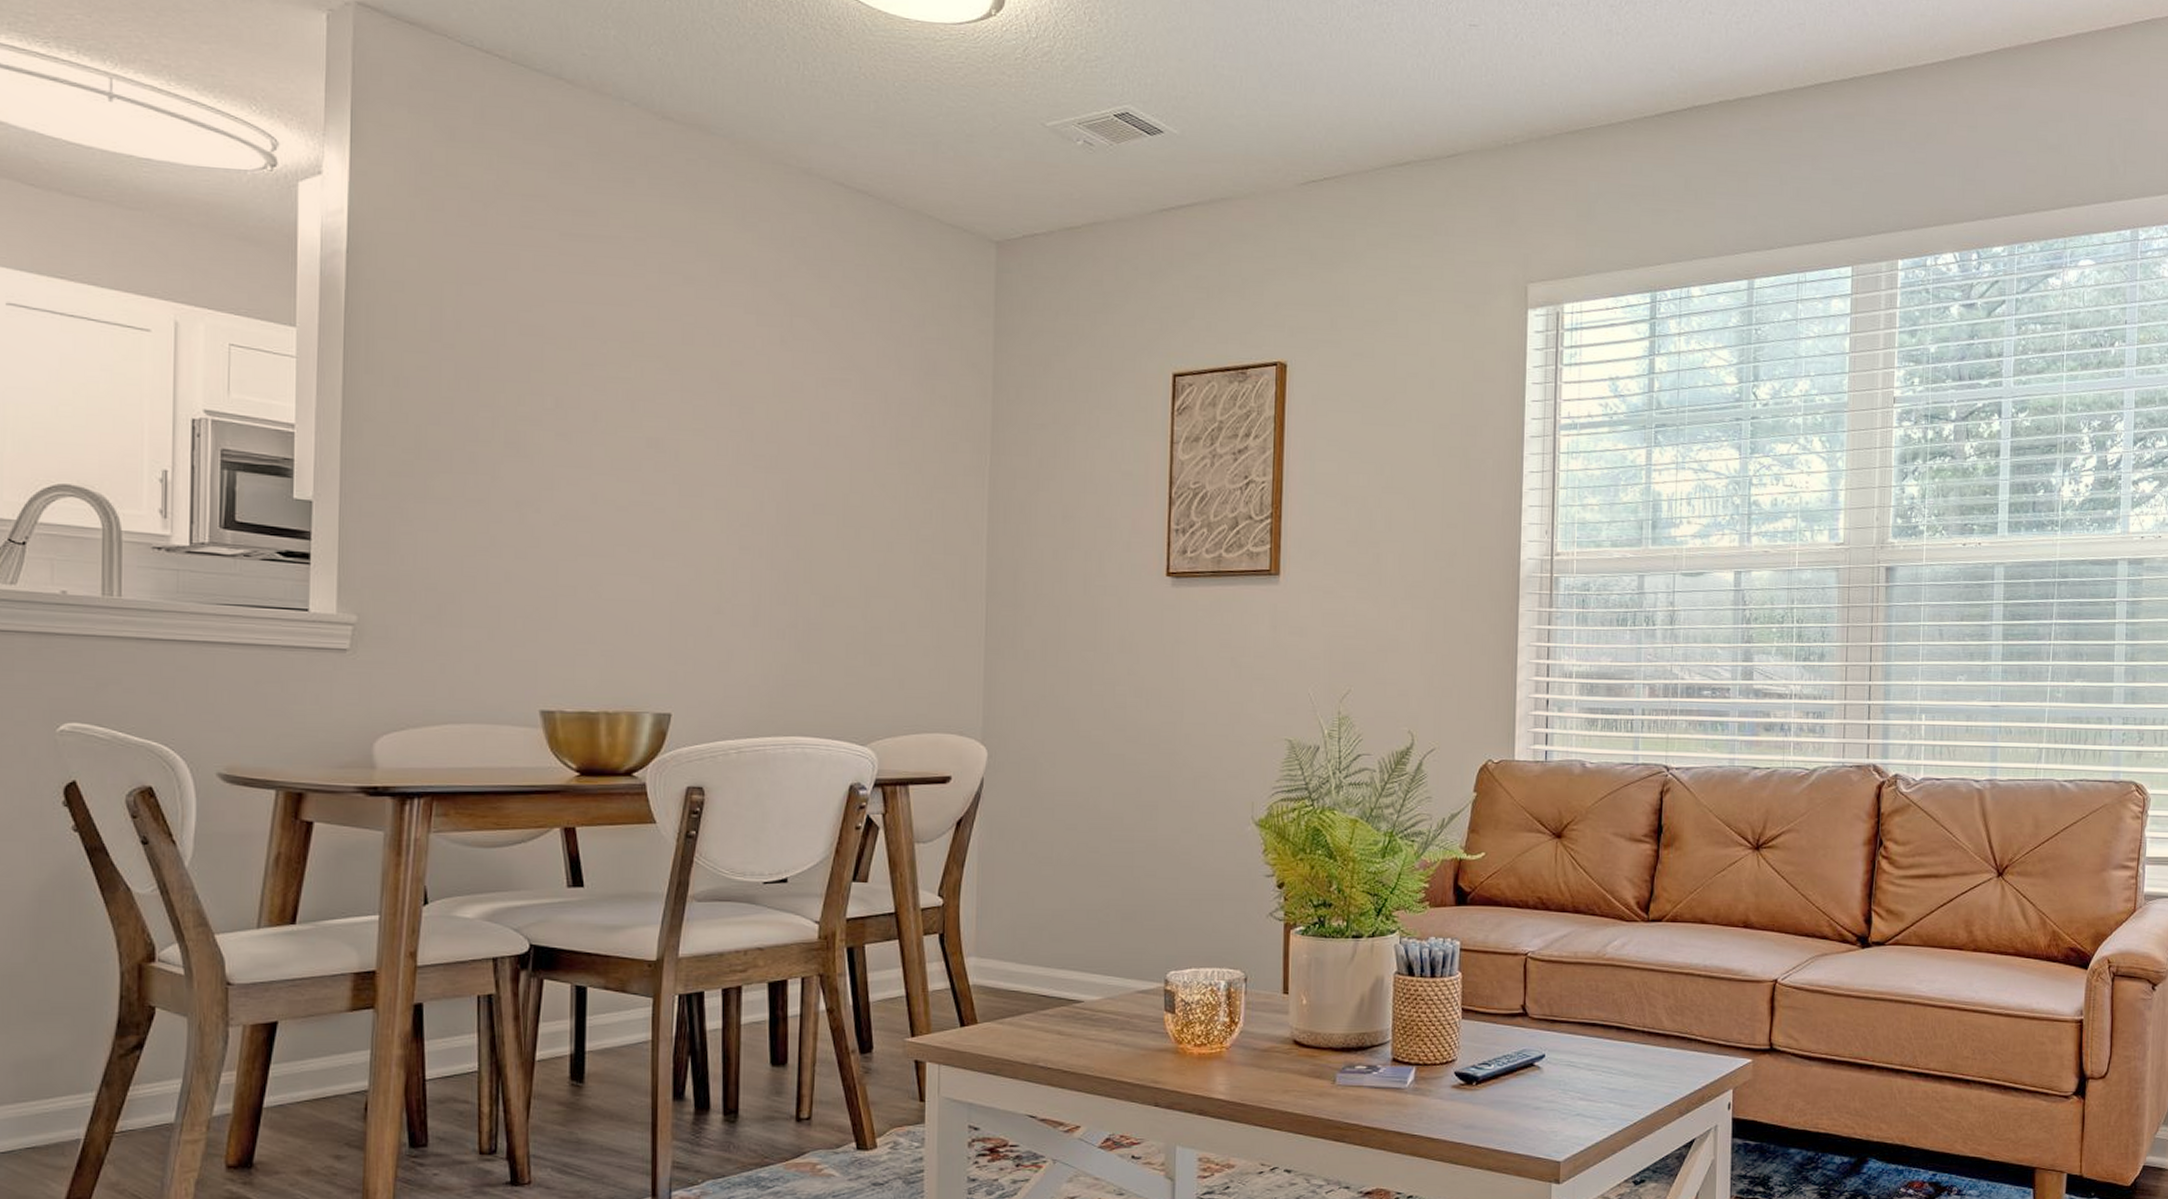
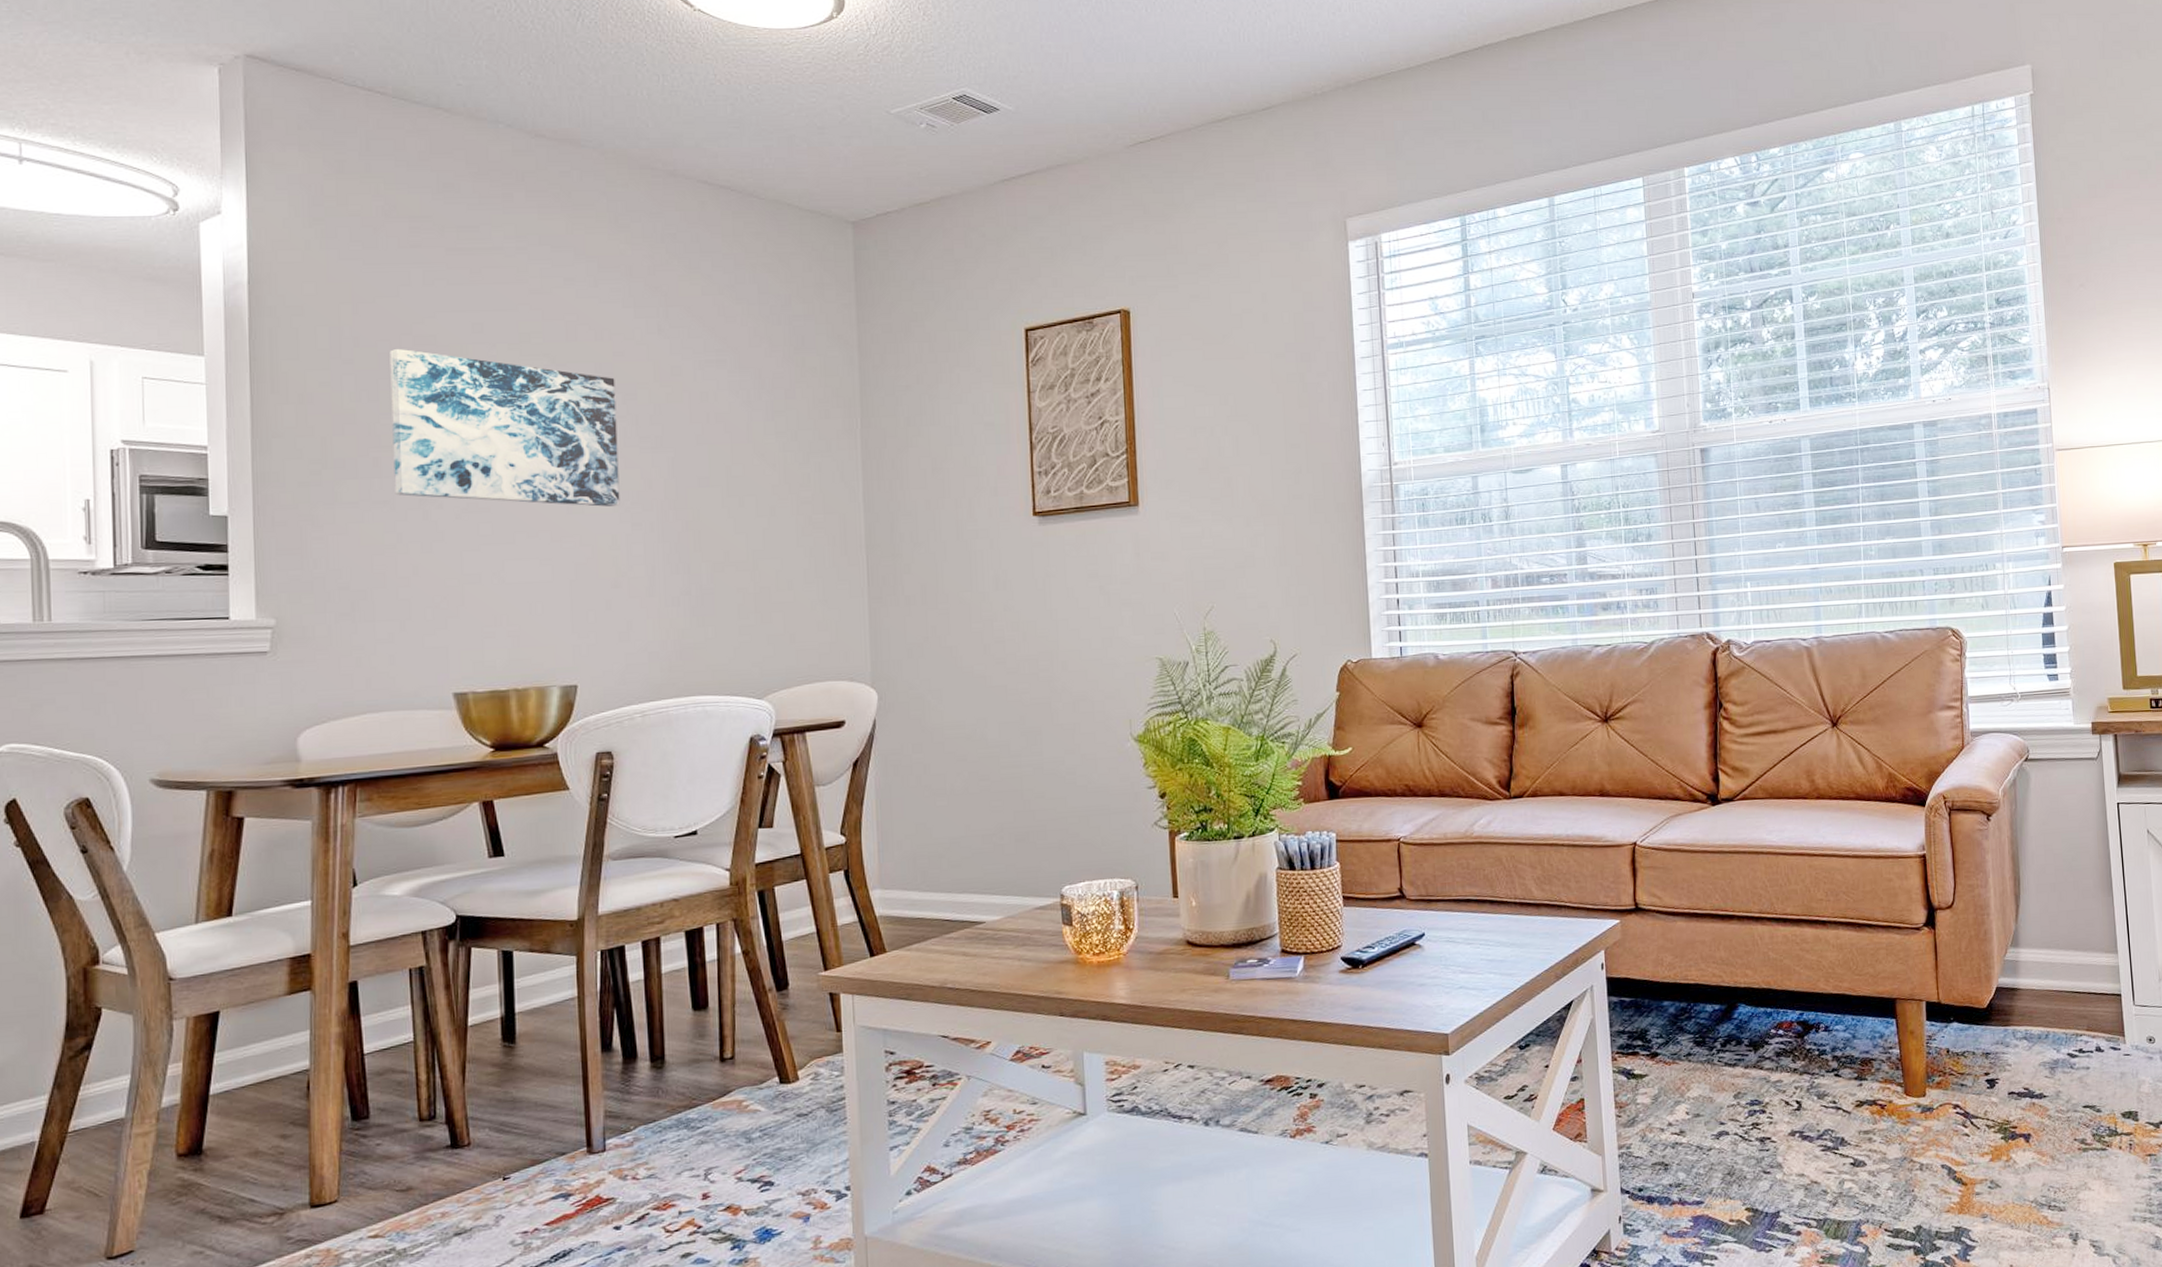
wall art: none [490,337,731,527] -> present [390,349,620,507]

